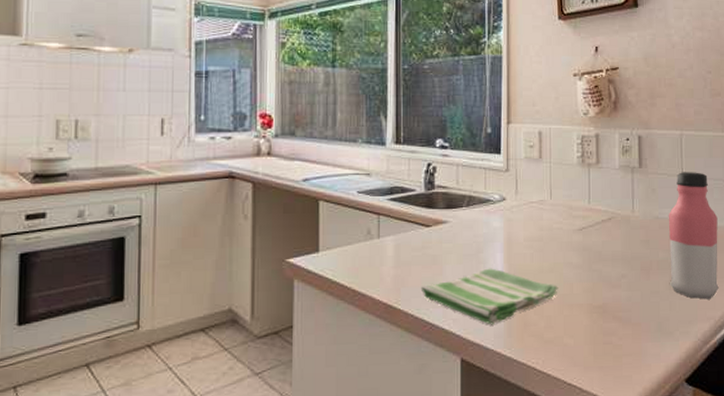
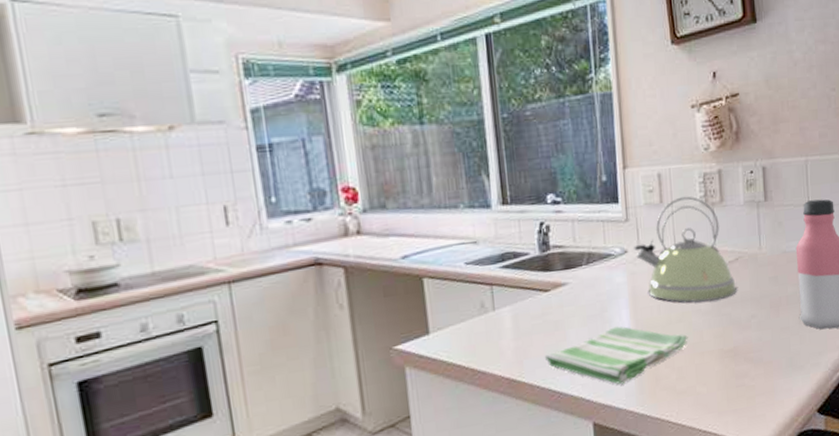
kettle: none [512,154,609,255] -> present [634,196,738,303]

